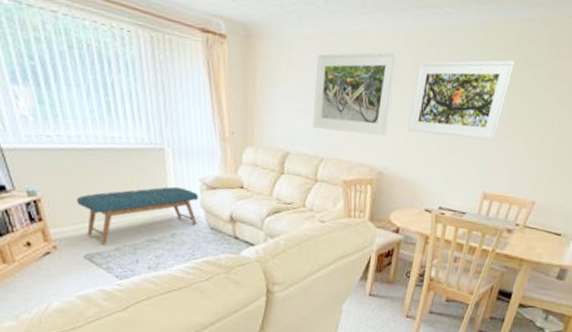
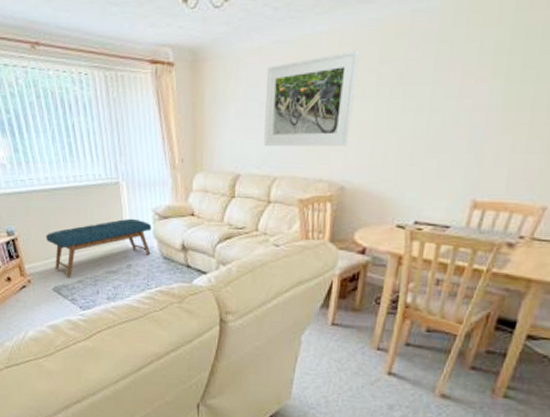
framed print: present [408,60,515,140] -> none [373,37,512,138]

